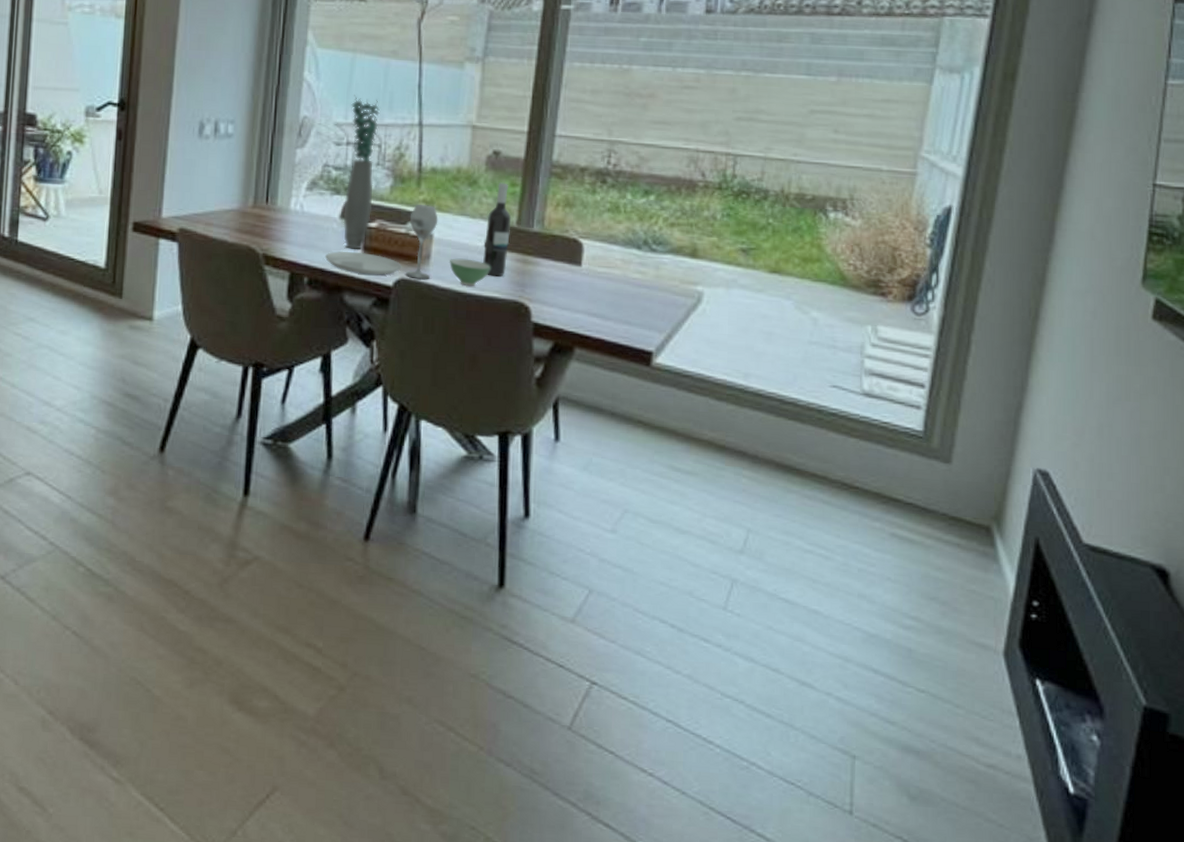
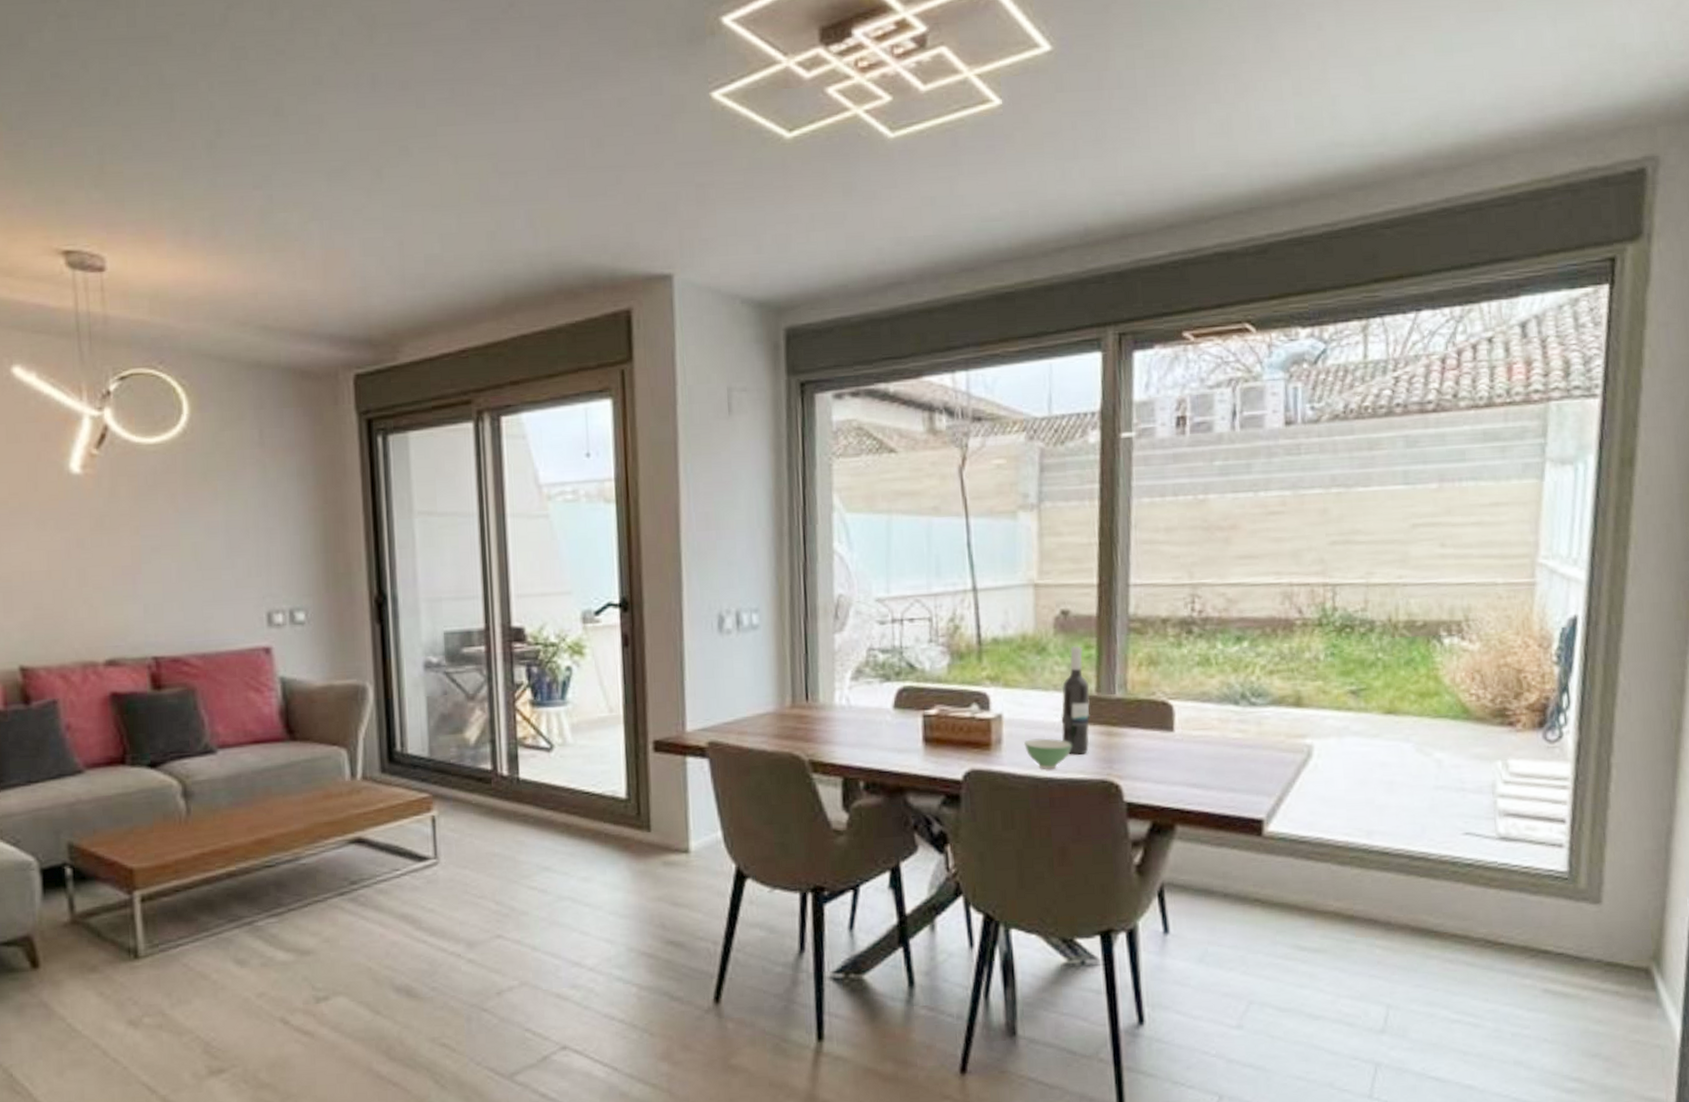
plate: present [324,251,402,275] -> none [880,745,971,770]
vase: present [343,95,380,250] -> none [892,563,930,744]
wineglass: present [405,203,438,279] -> none [974,681,1007,769]

